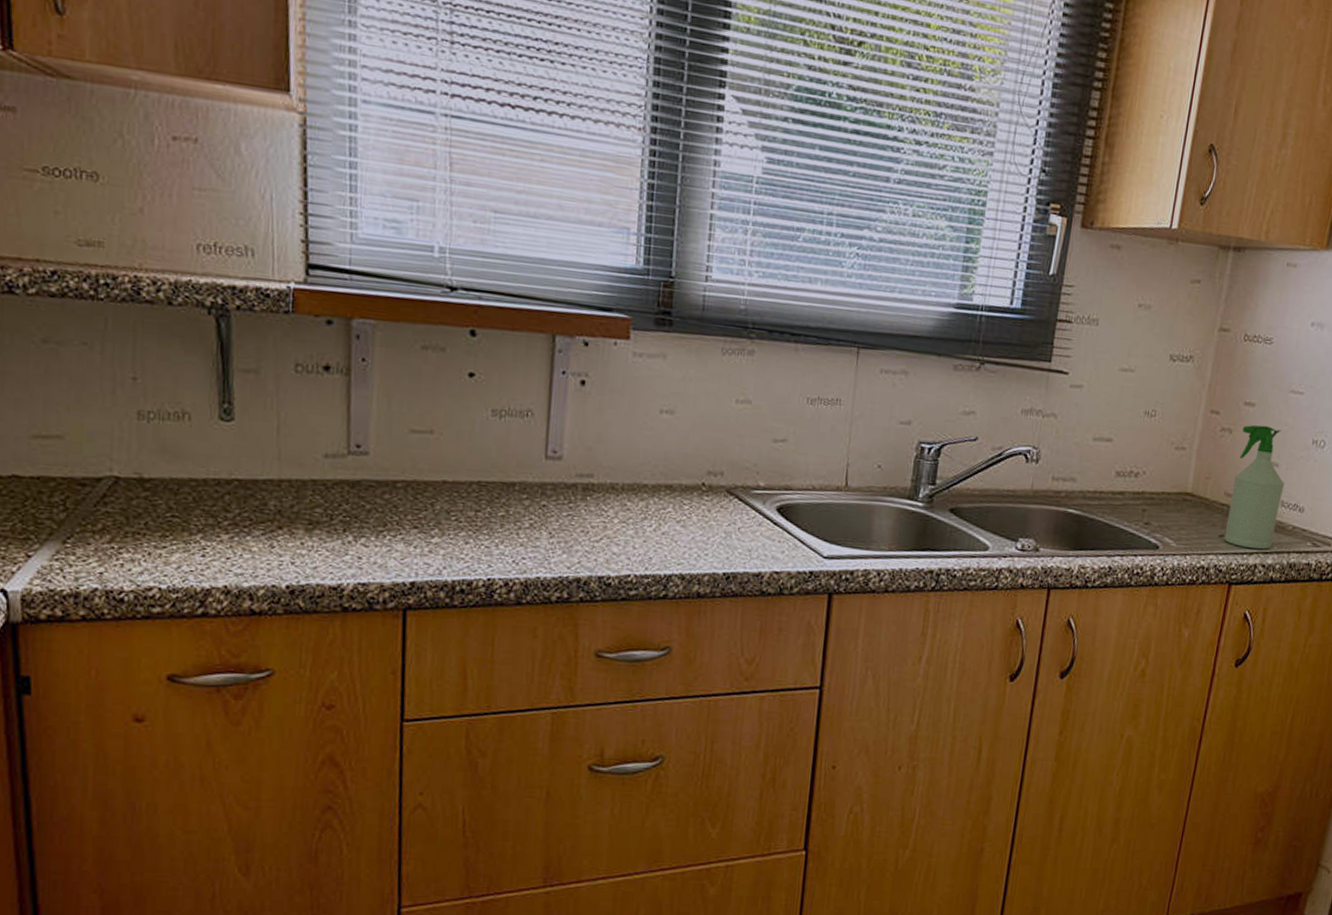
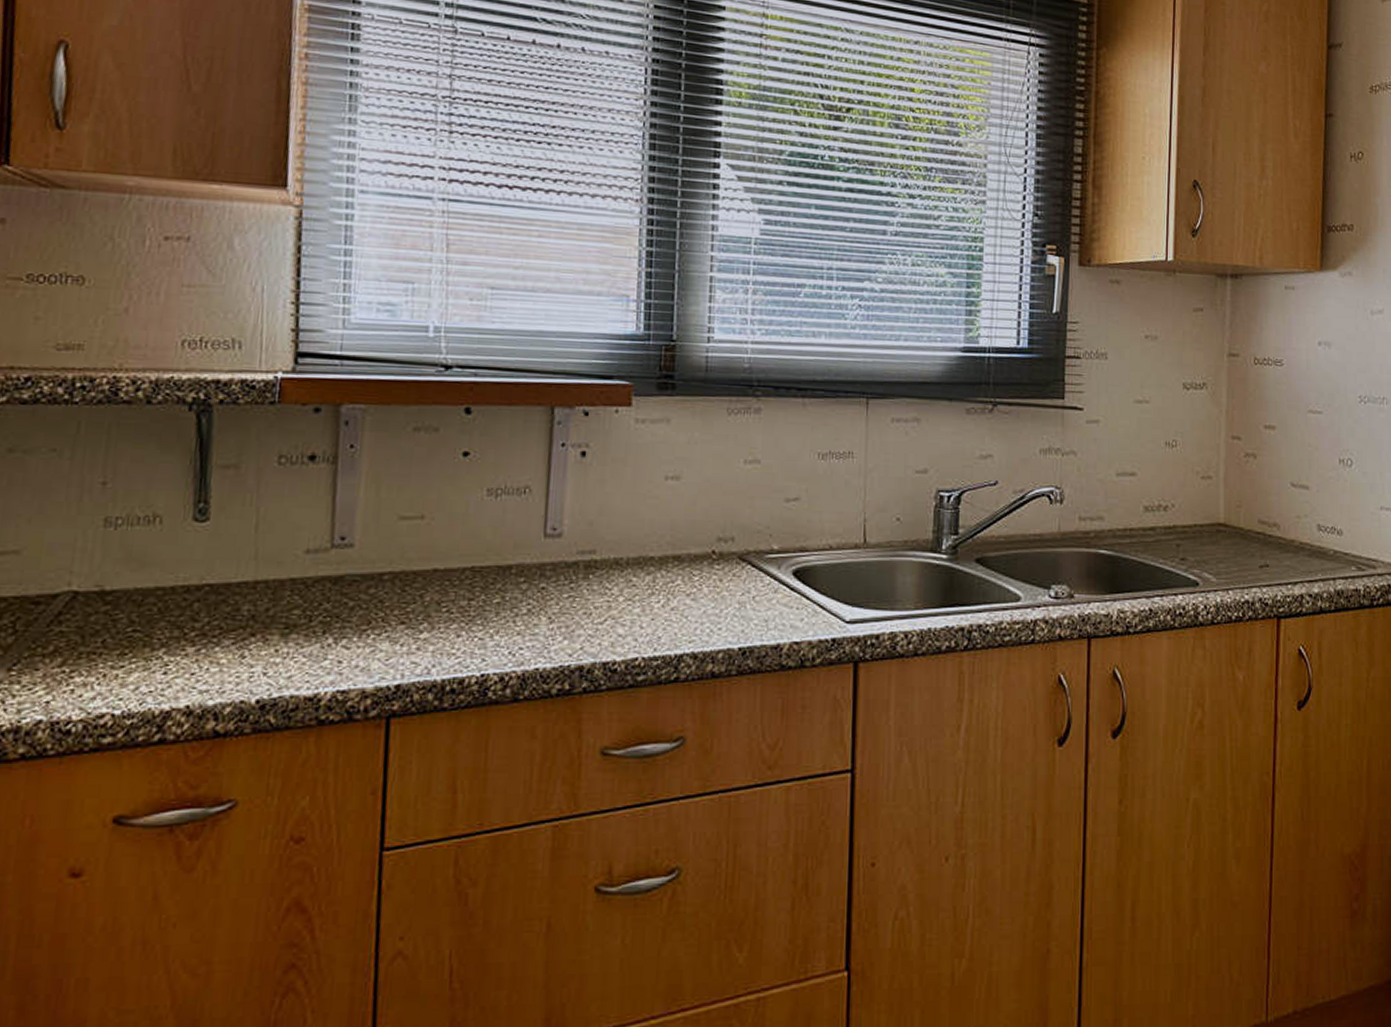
spray bottle: present [1224,425,1285,550] -> none [1265,447,1318,578]

